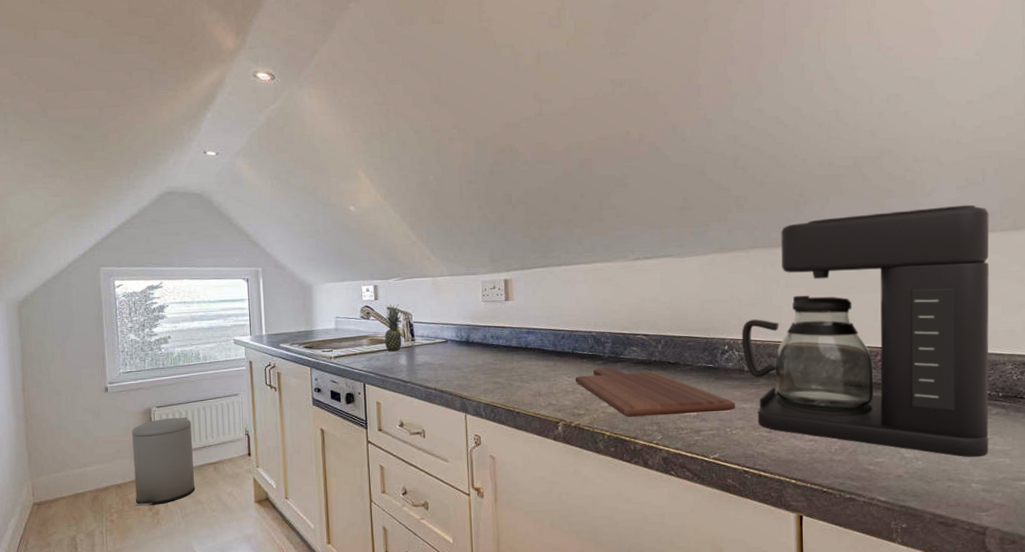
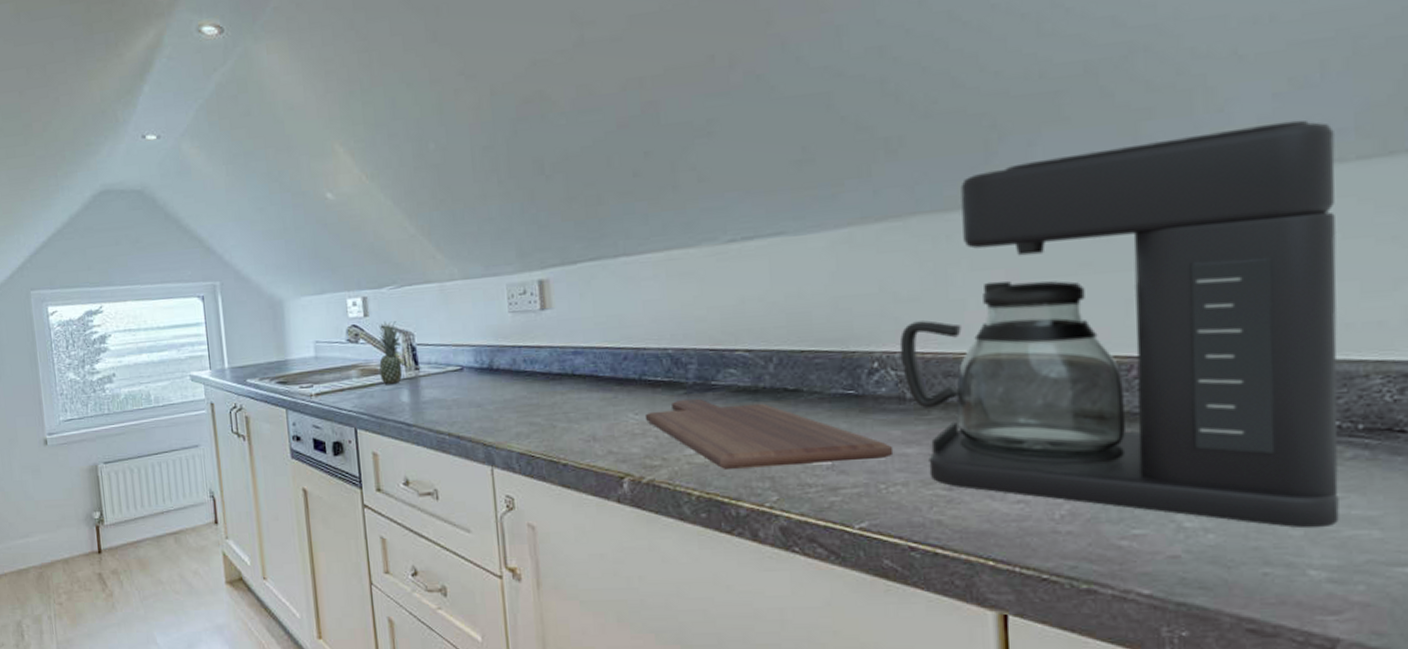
pedal bin: present [132,417,195,507] -> none [77,475,154,587]

